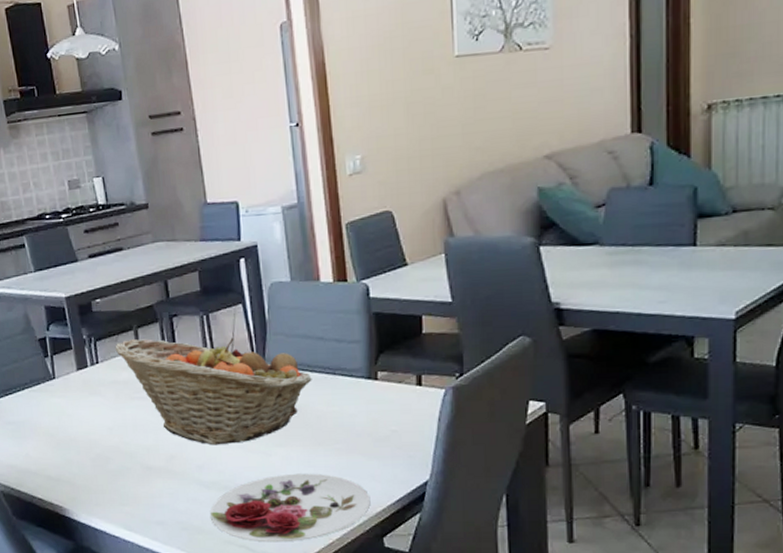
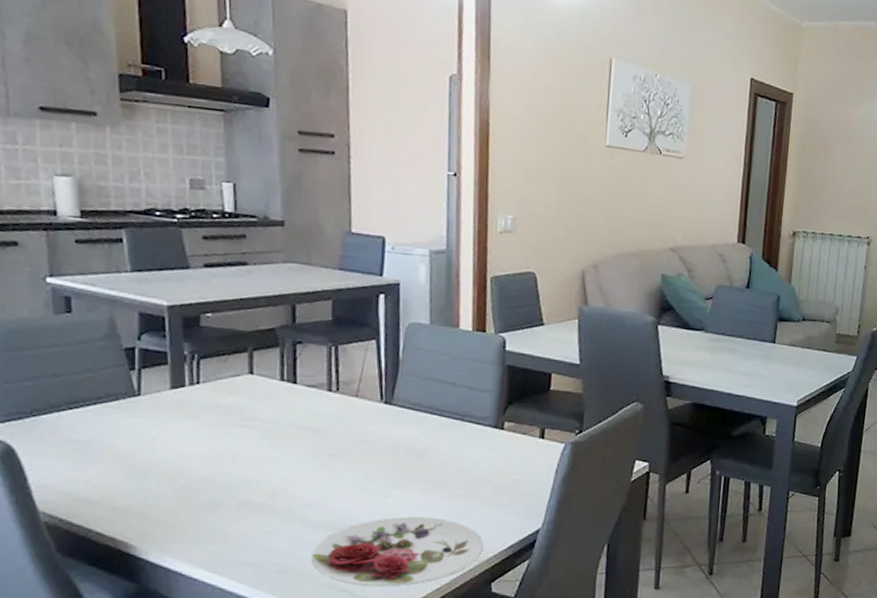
fruit basket: present [115,338,312,445] -> none [222,362,440,483]

